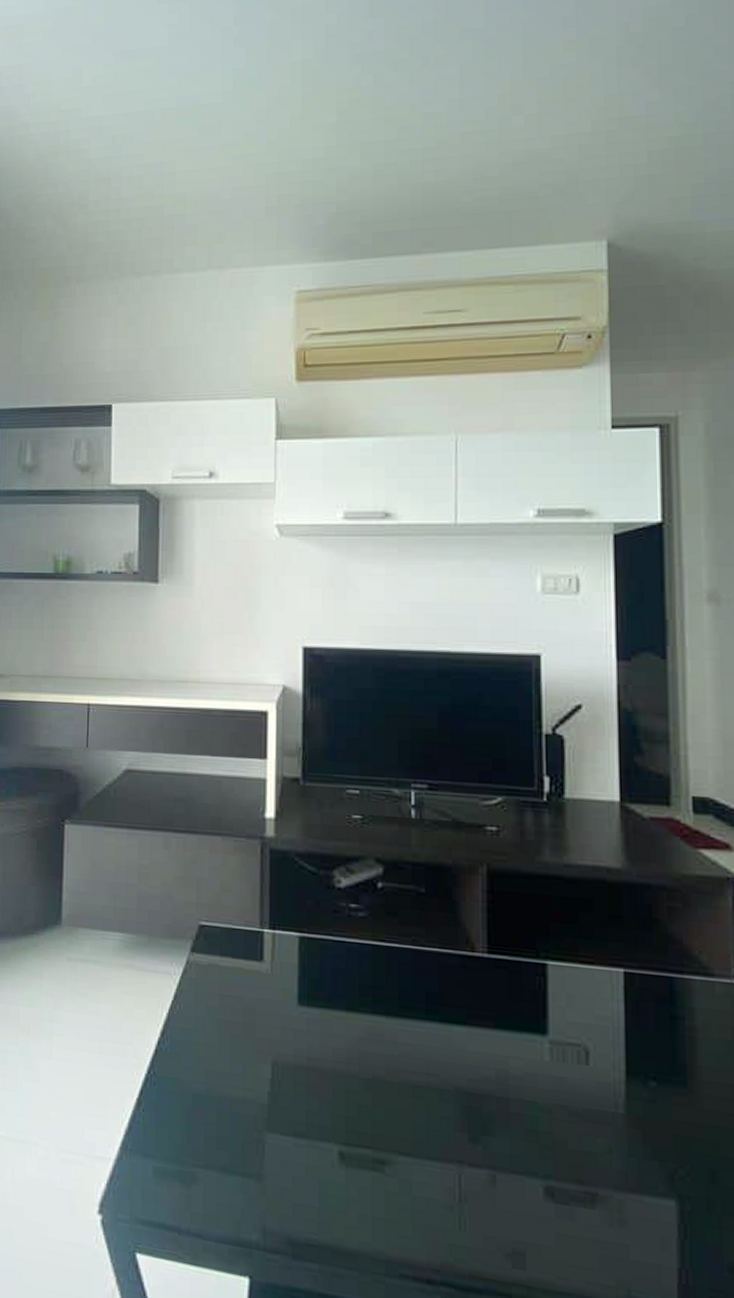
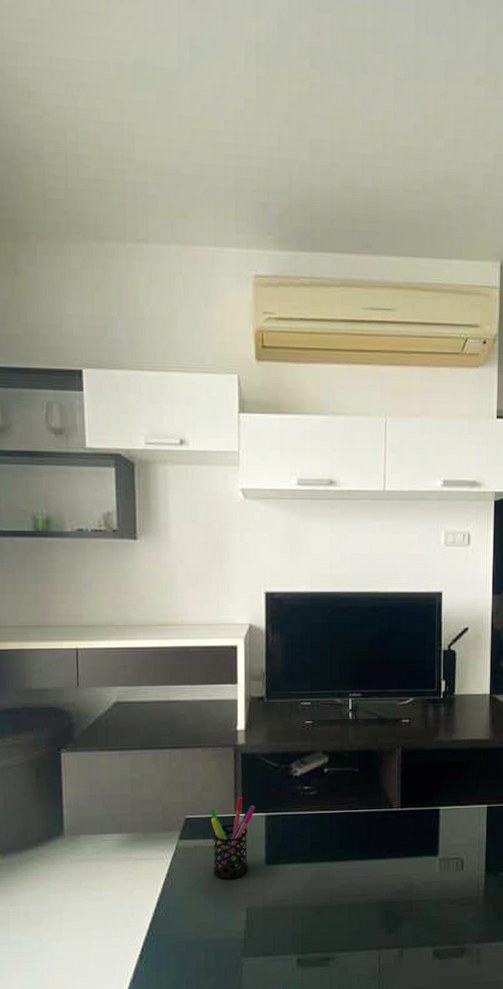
pen holder: none [228,906,287,1018] -> present [209,796,256,880]

